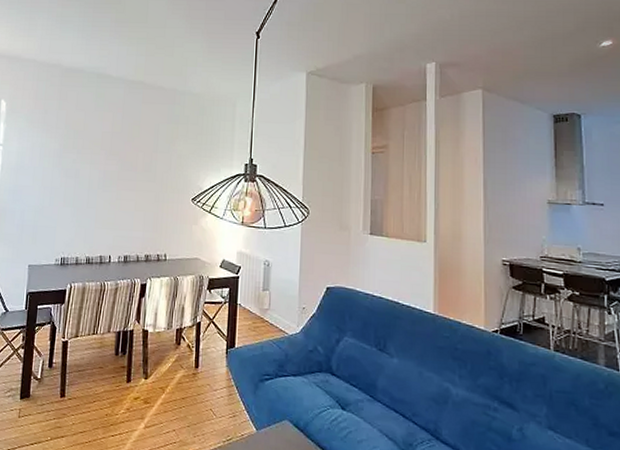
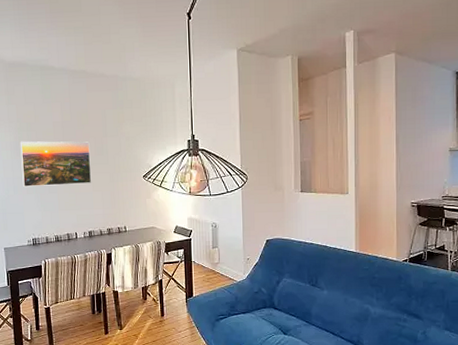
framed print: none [60,149,138,201] -> present [20,141,92,187]

